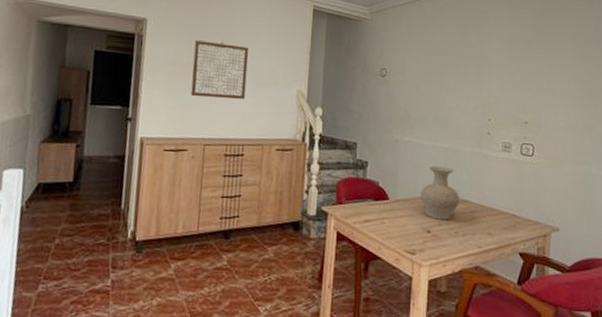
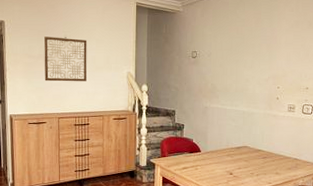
vase: present [421,166,460,220] -> none [225,125,255,165]

